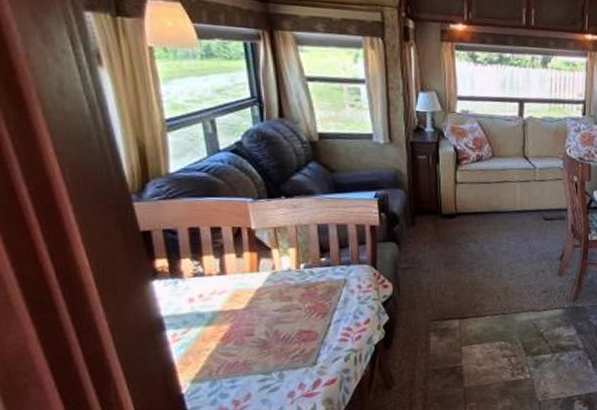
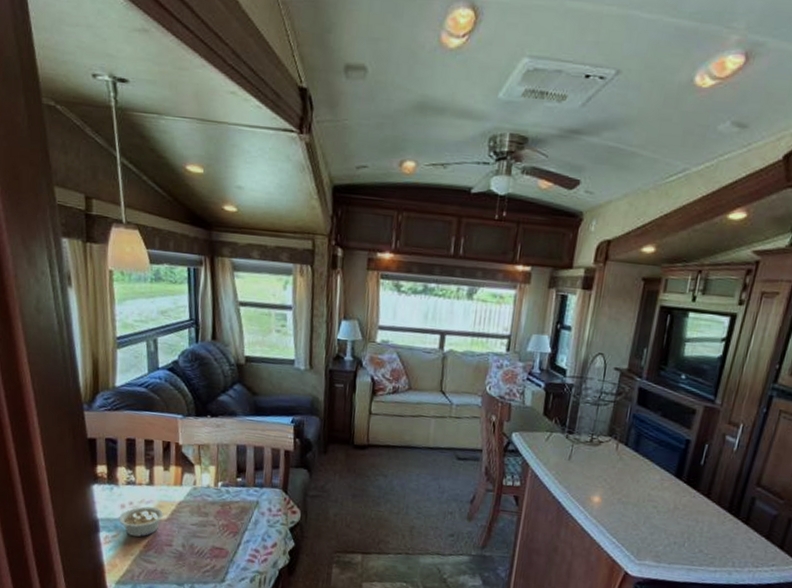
legume: none [188,298,241,331] -> present [119,506,164,537]

